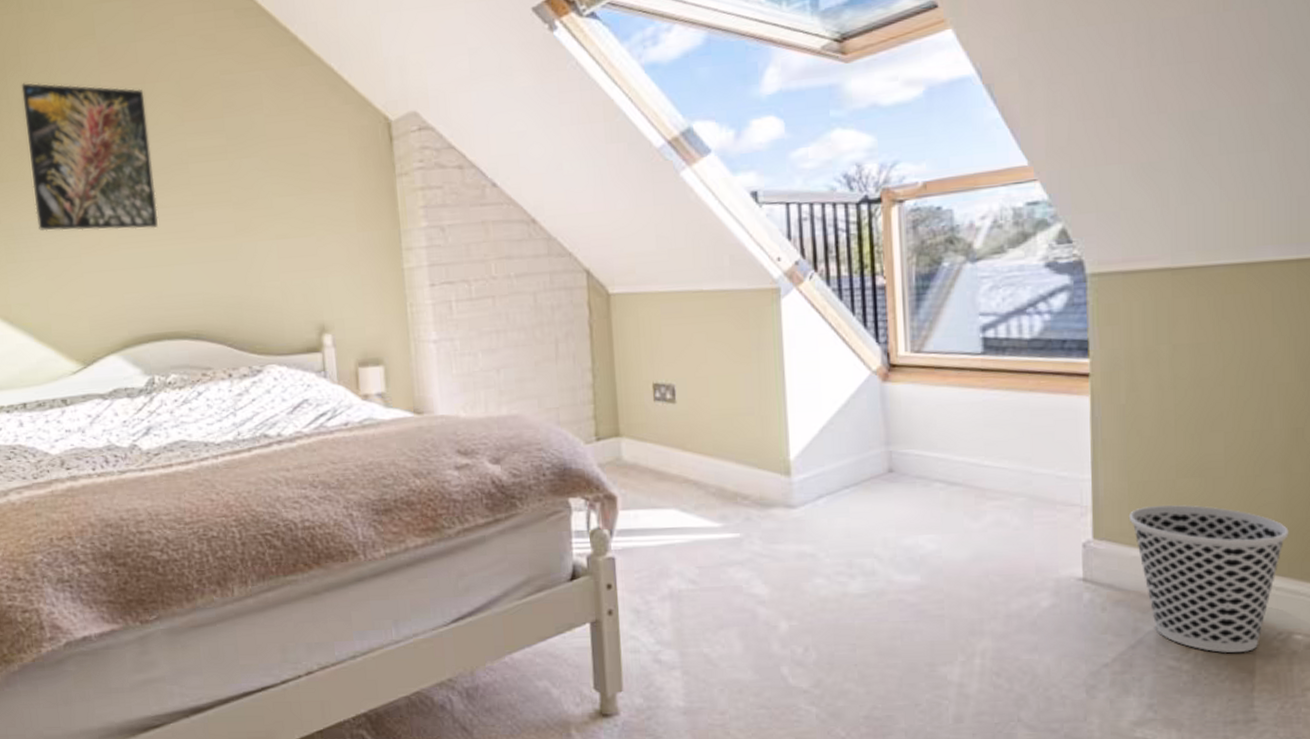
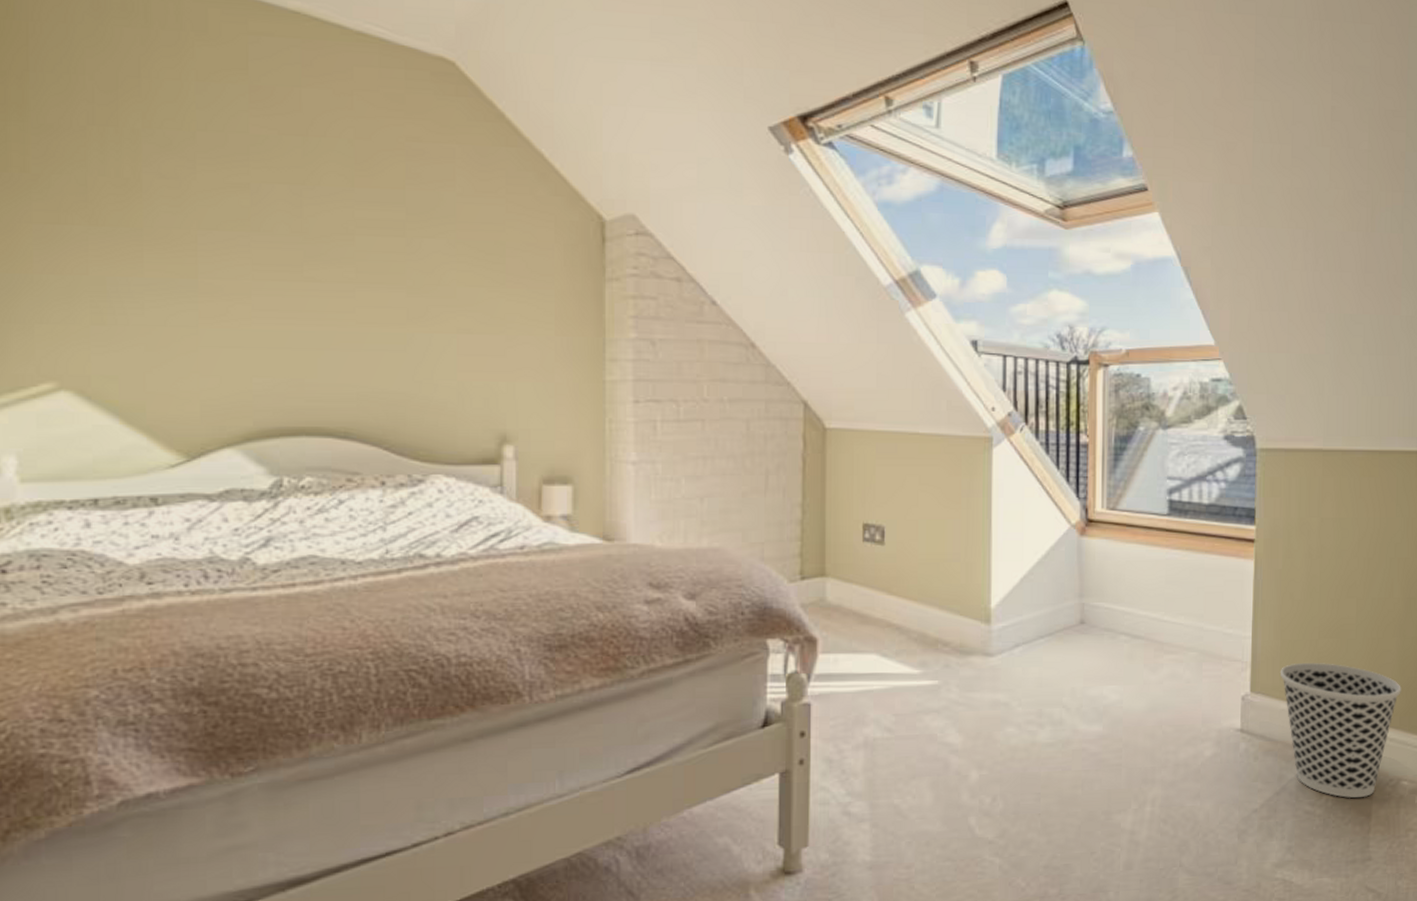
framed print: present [21,83,158,231] -> none [138,111,309,305]

